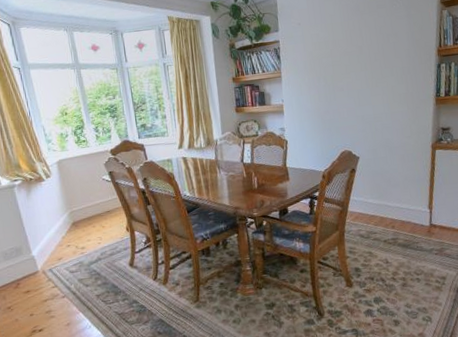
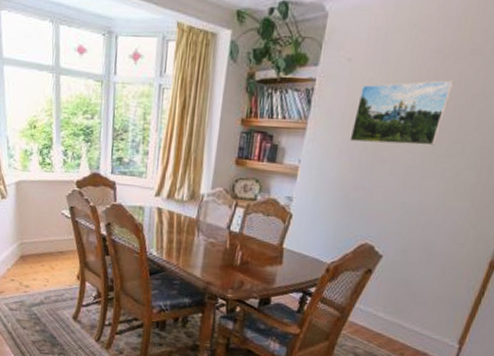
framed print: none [312,27,373,80] -> present [349,80,455,146]

